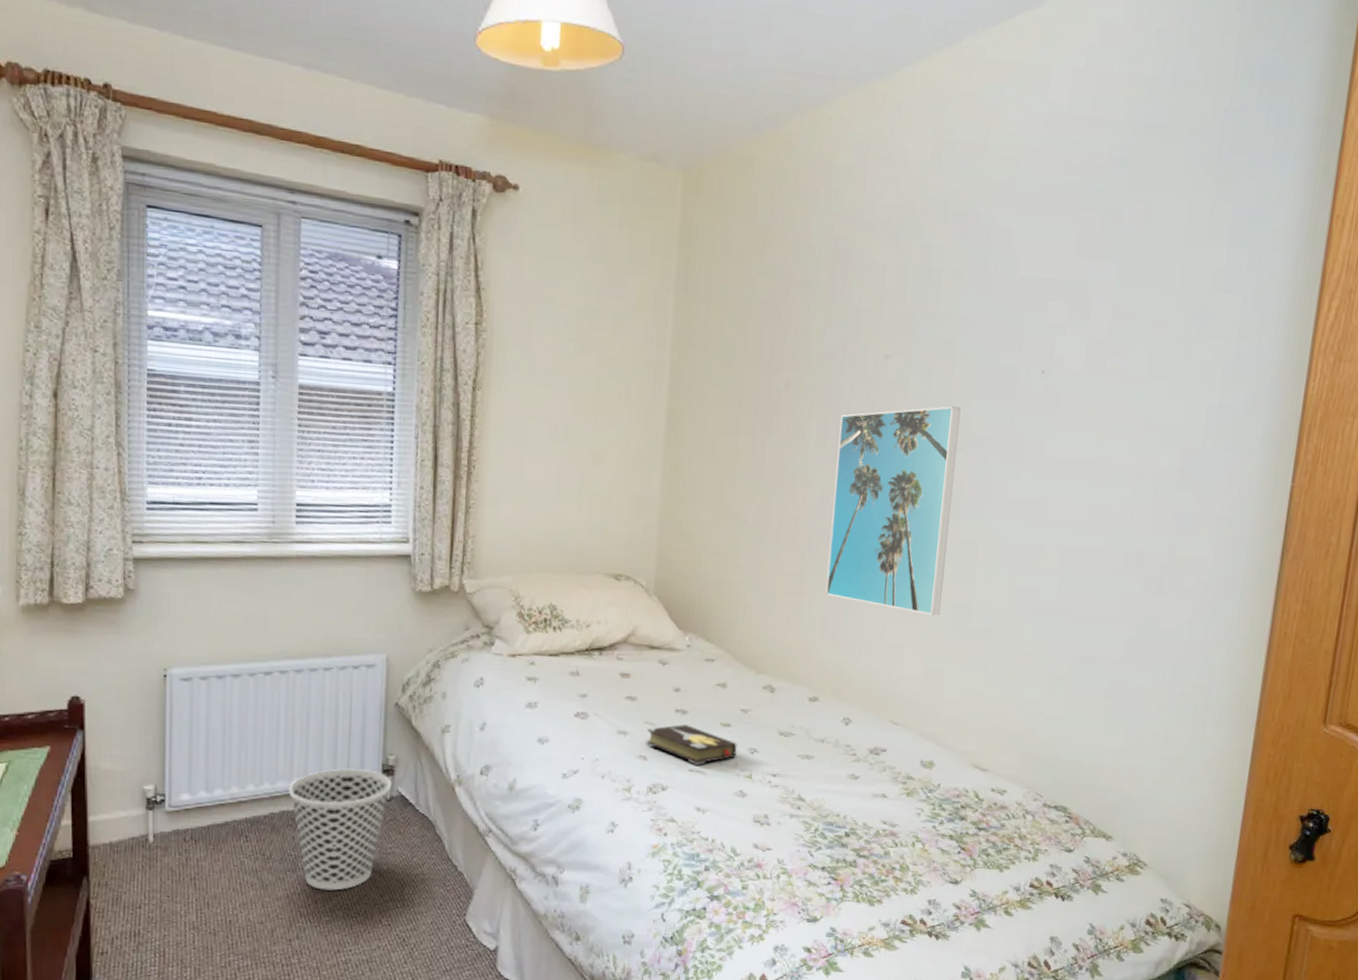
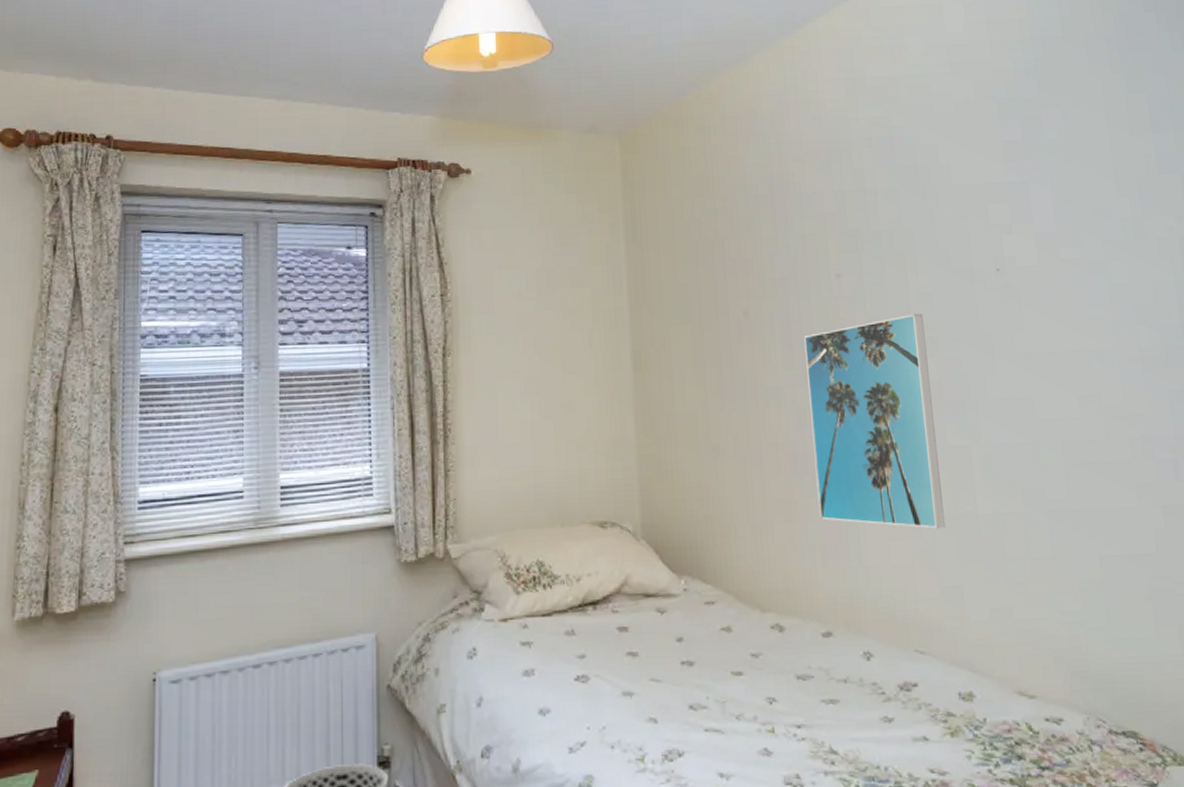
hardback book: present [646,724,737,765] -> none [653,678,754,723]

